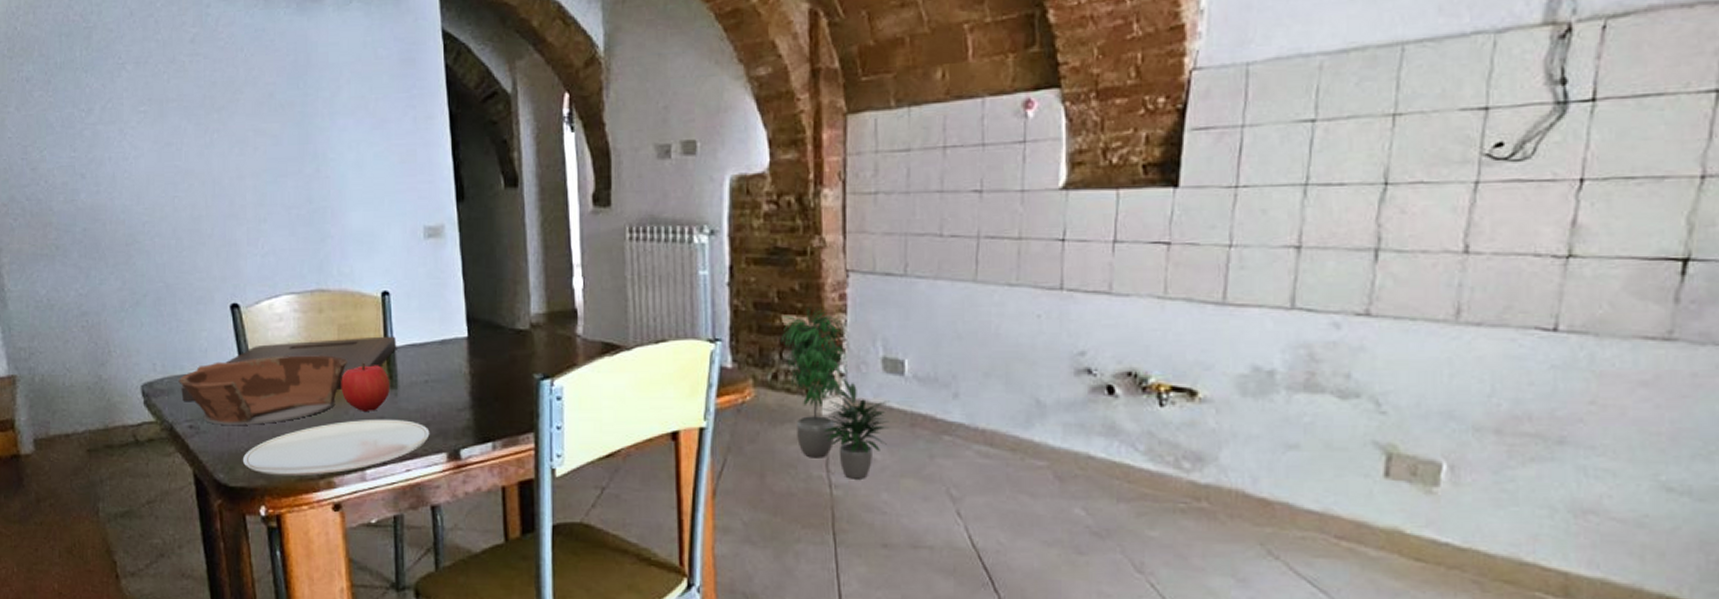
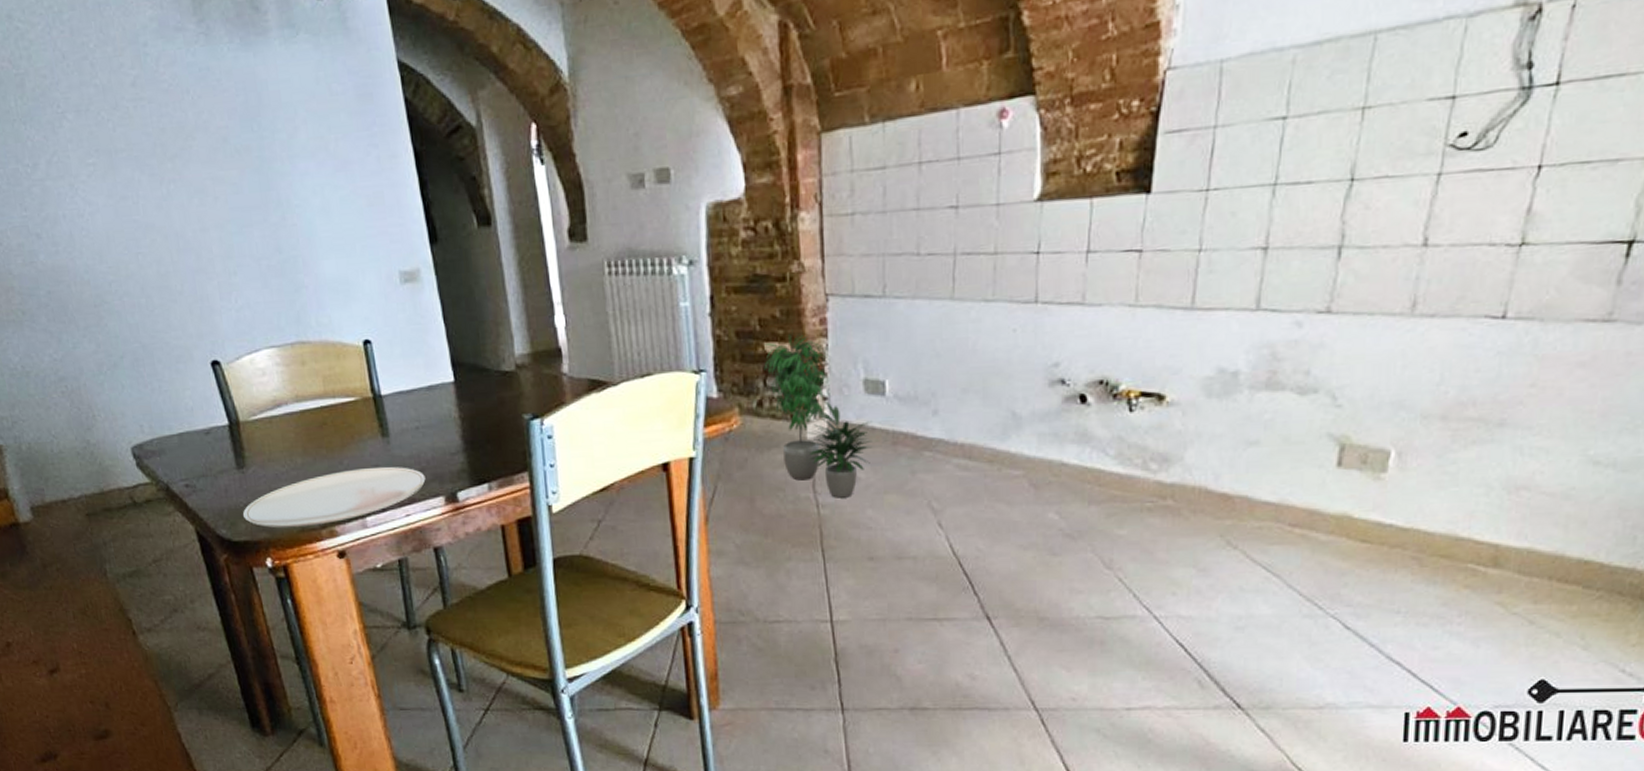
bowl: present [178,355,347,425] -> none [168,407,336,482]
cutting board: present [181,336,397,402] -> none [171,384,385,462]
fruit: present [341,362,390,413] -> none [331,412,382,462]

